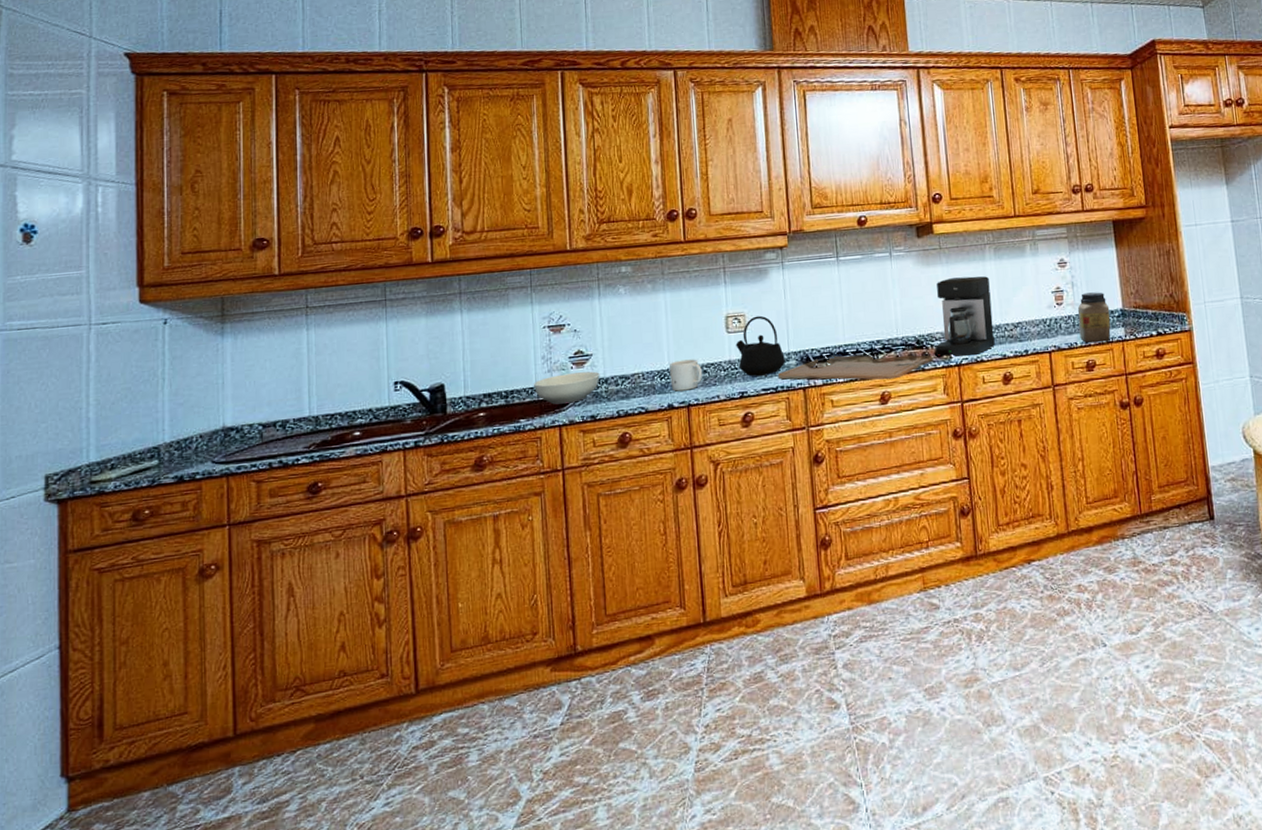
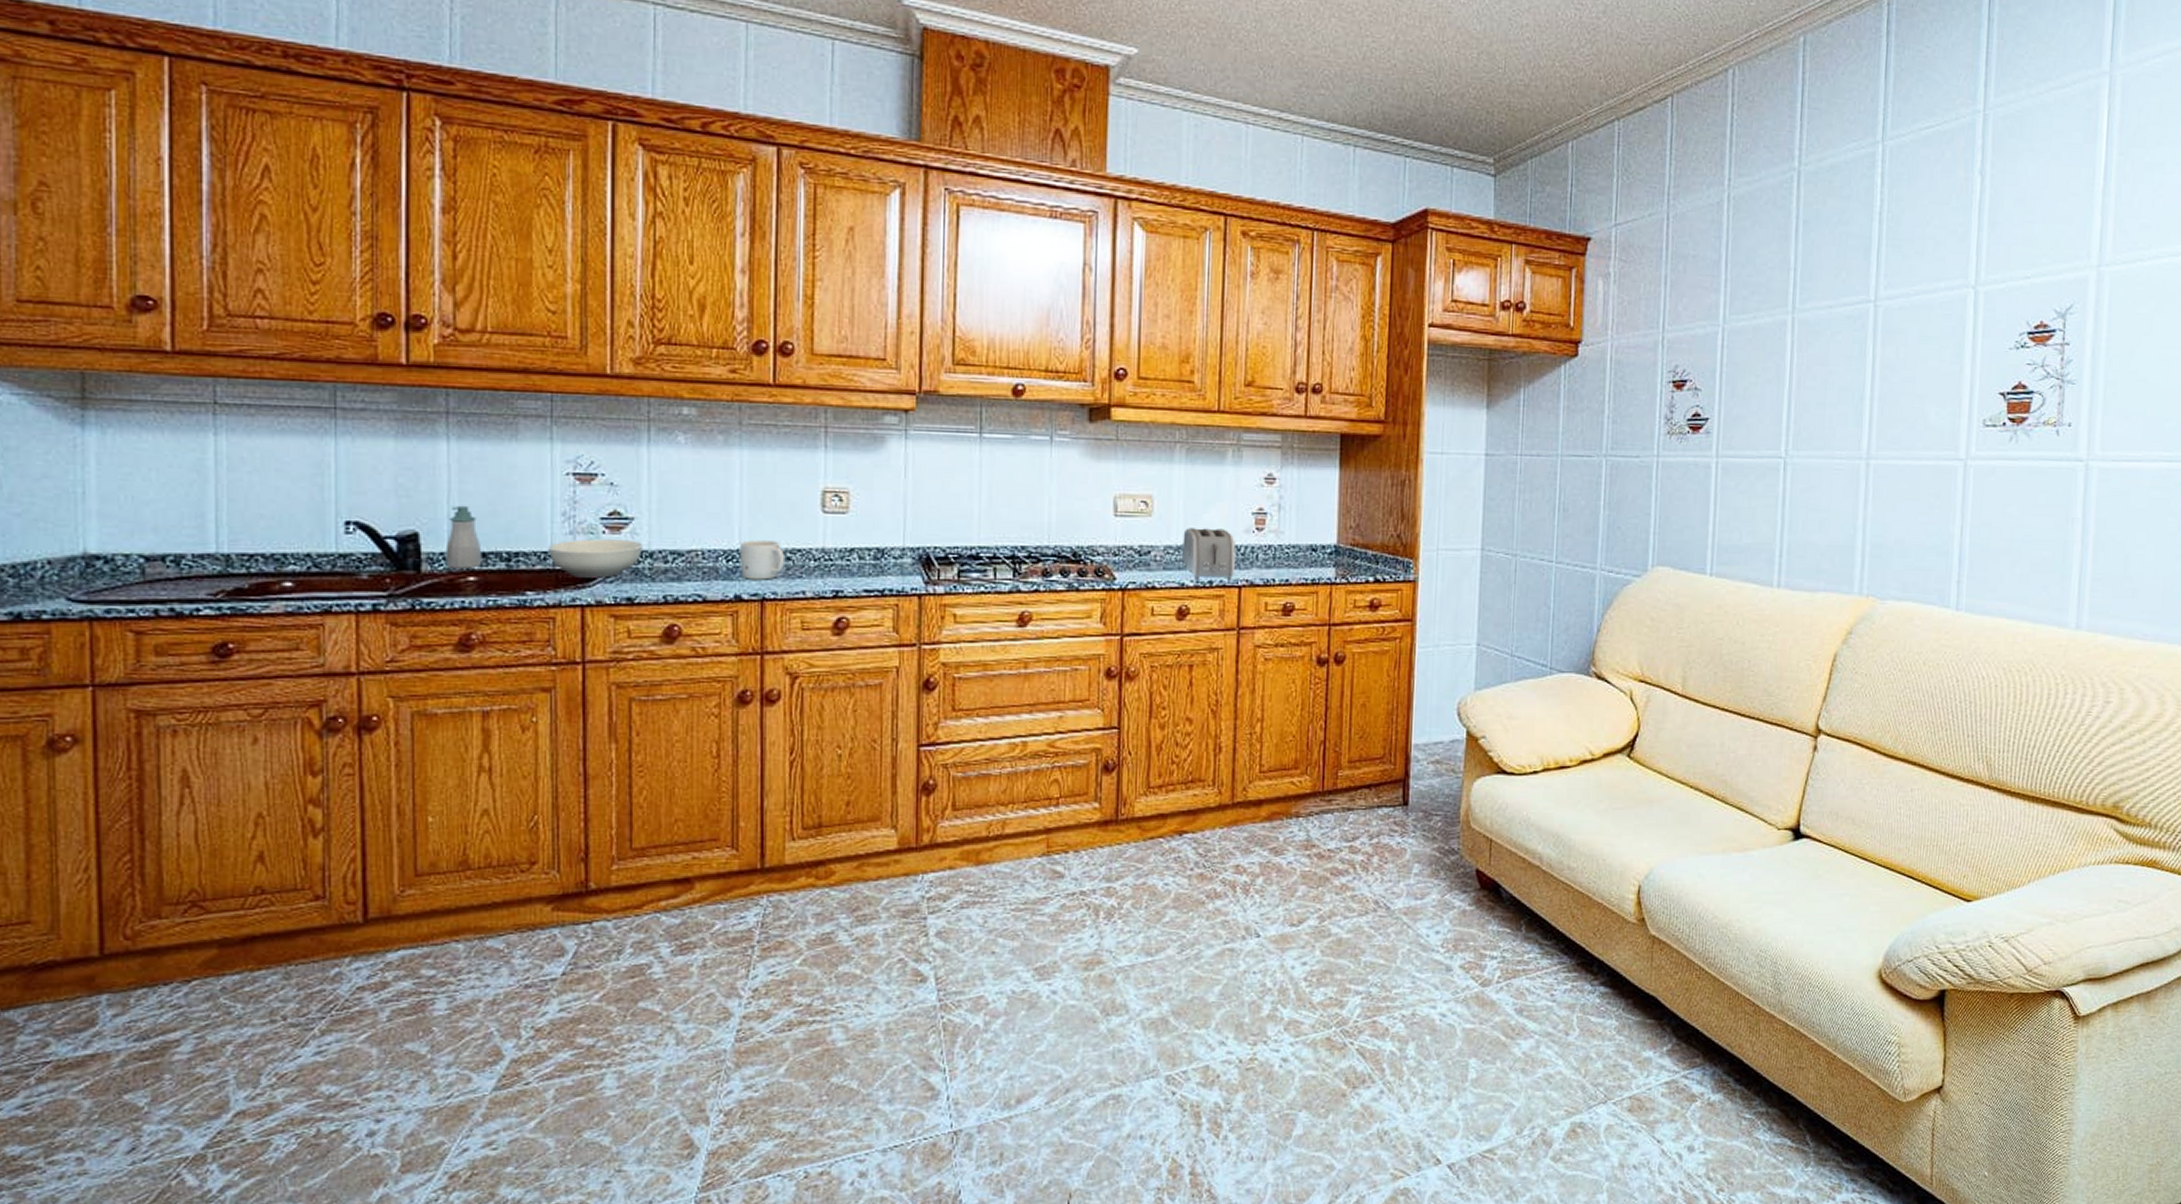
soap bottle: none [463,359,489,409] -> present [445,505,482,570]
kettle: present [736,315,786,377] -> none [833,495,899,573]
chopping board: present [777,354,933,380] -> none [885,558,1092,597]
coffee maker: present [935,276,995,356] -> none [1095,479,1175,580]
toaster: none [1000,307,1044,351] -> present [1181,528,1235,581]
jar: present [1077,292,1111,344] -> none [1279,520,1321,583]

